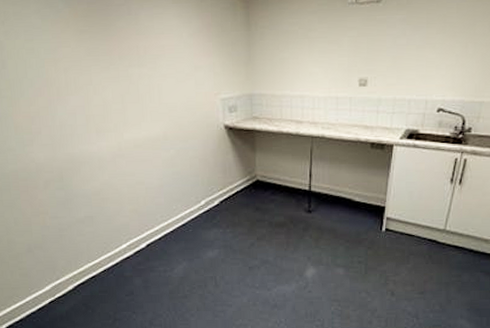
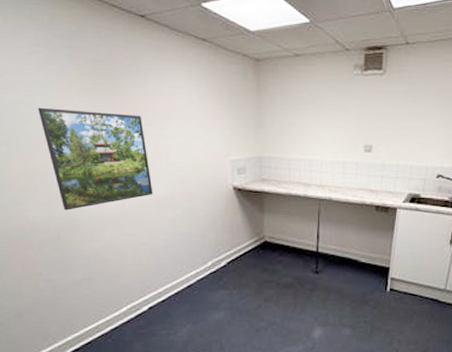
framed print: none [37,51,148,151] -> present [37,107,153,210]

